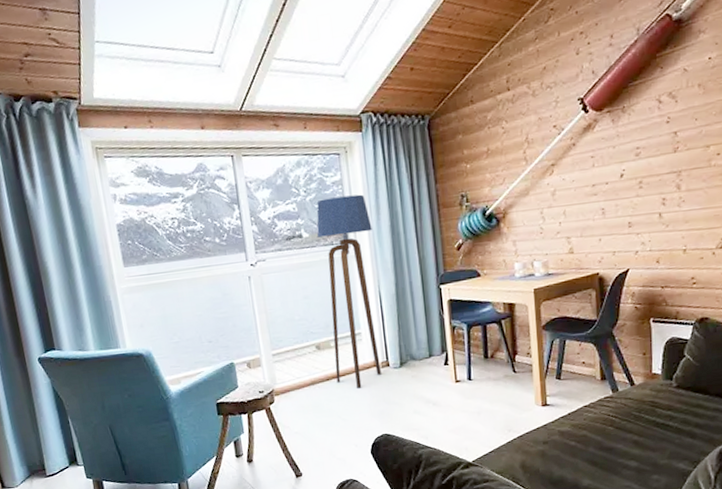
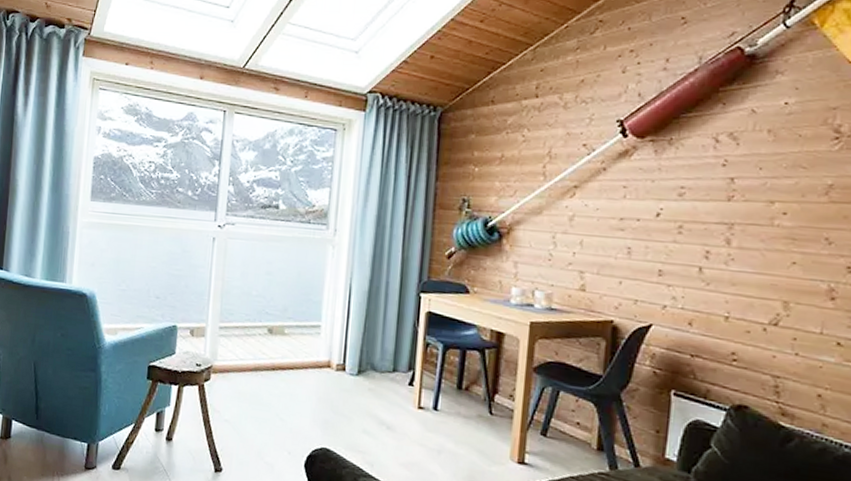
floor lamp: present [317,194,381,389] -> none [283,173,357,388]

